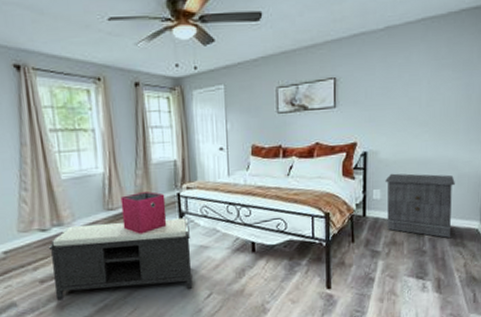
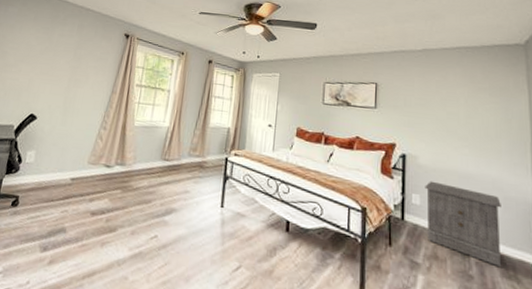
bench: present [49,218,192,301] -> none [99,167,231,256]
storage bin: present [120,191,167,234] -> none [173,149,215,189]

